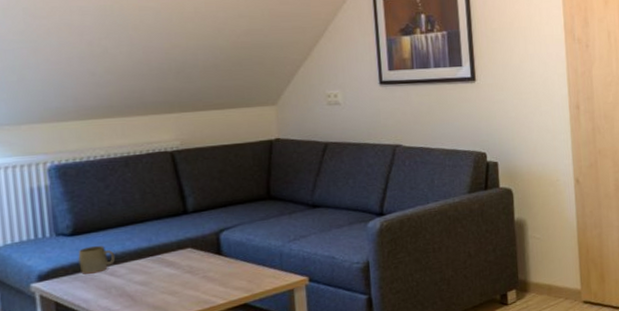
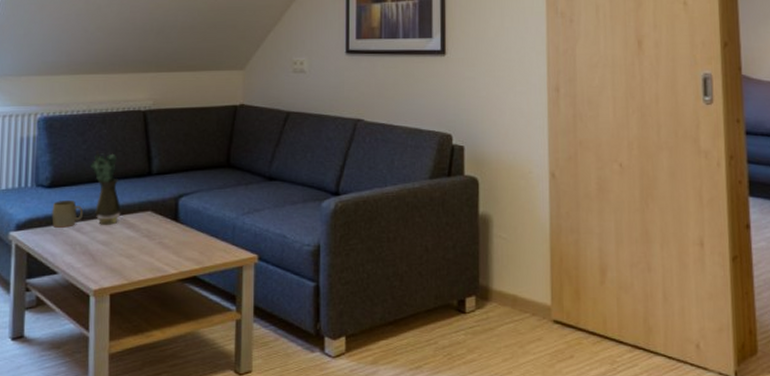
vase: none [116,194,158,267] -> present [89,151,121,225]

